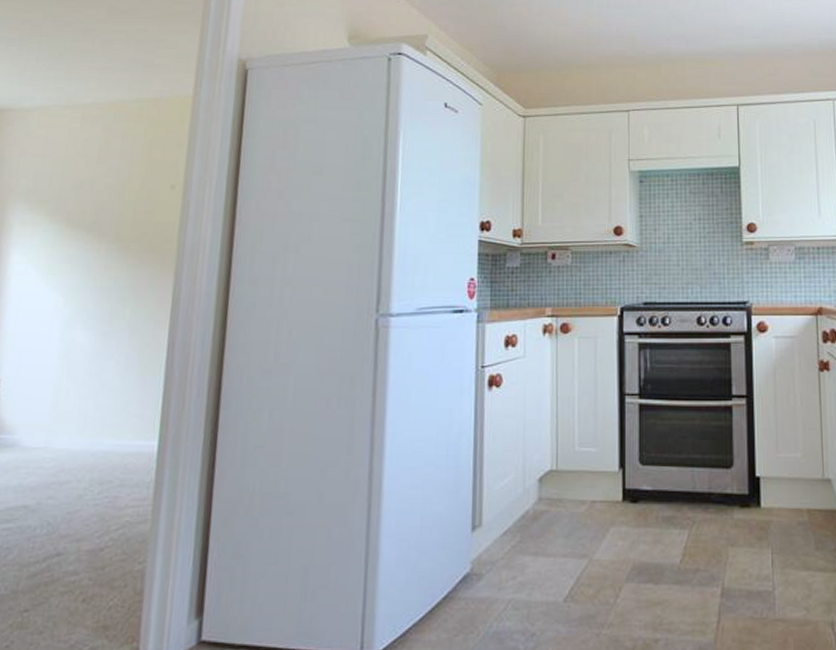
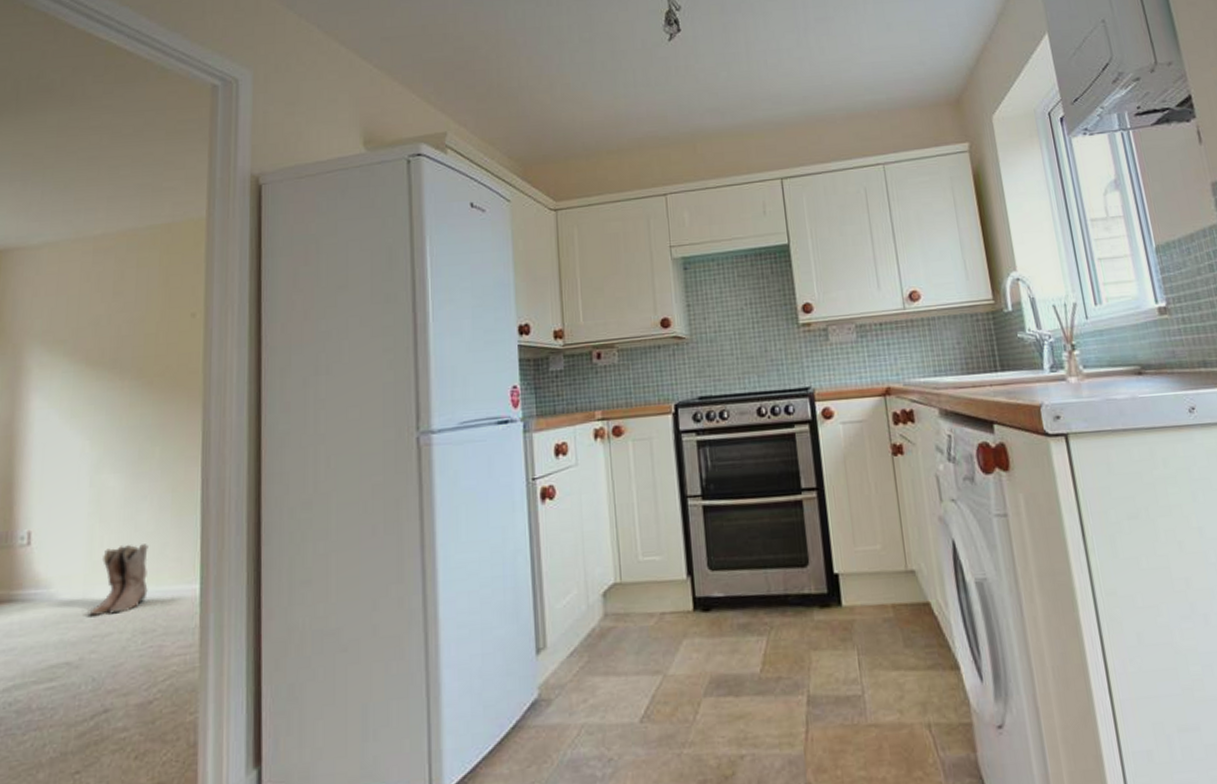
boots: none [48,399,112,465] -> present [87,544,148,617]

